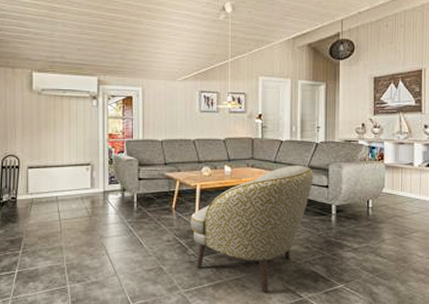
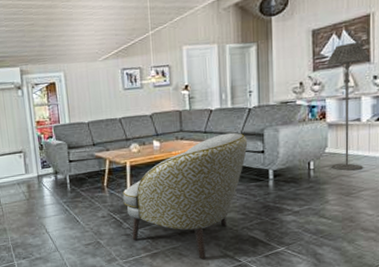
floor lamp: none [386,92,422,212] -> present [327,41,370,171]

